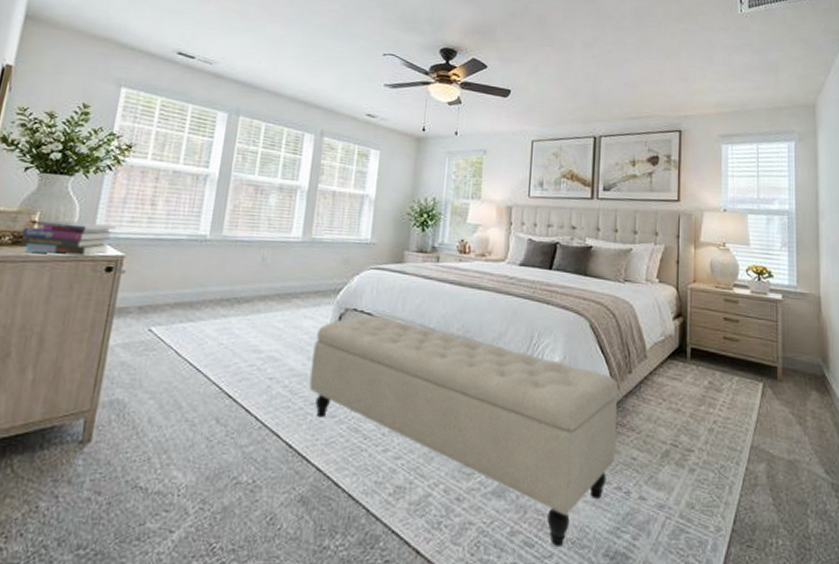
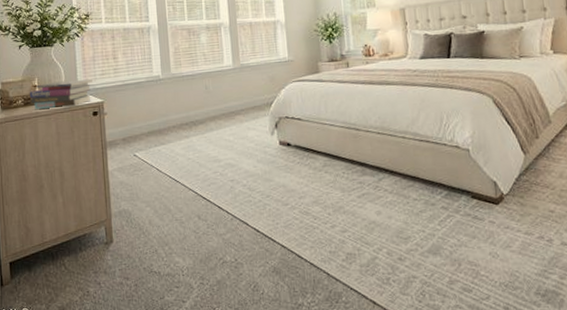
bench: present [309,316,619,548] -> none [260,119,534,291]

